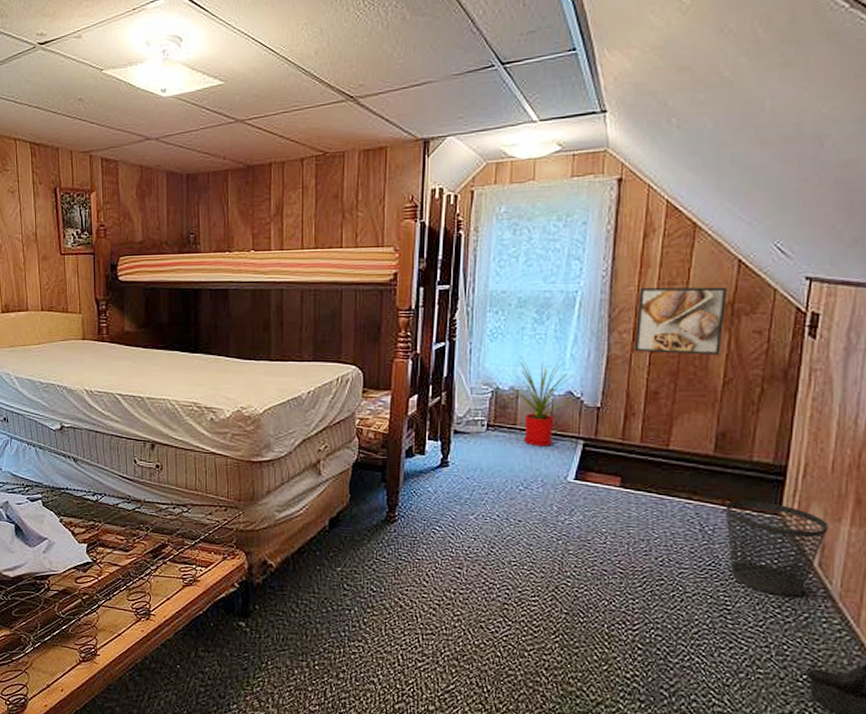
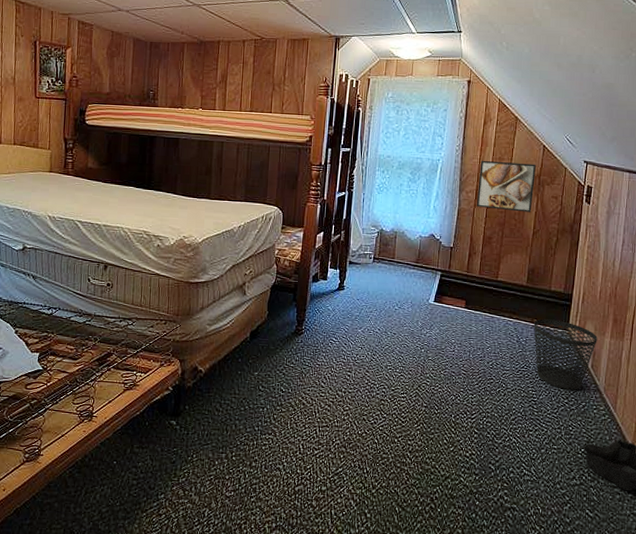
house plant: present [508,355,578,446] -> none [389,205,439,276]

